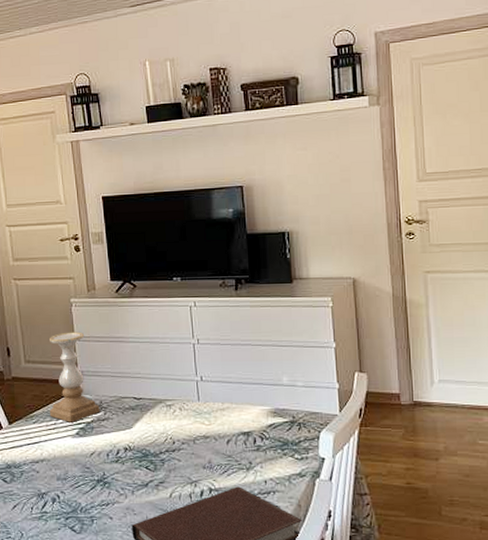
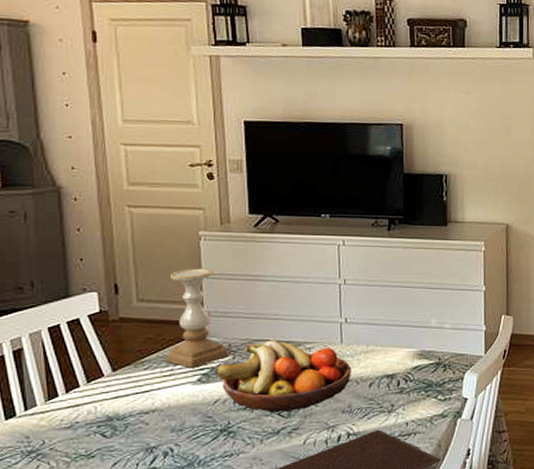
fruit bowl: none [88,397,210,466] -> present [213,340,352,413]

